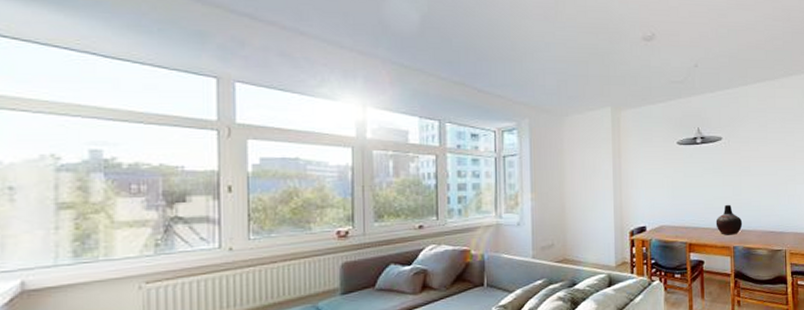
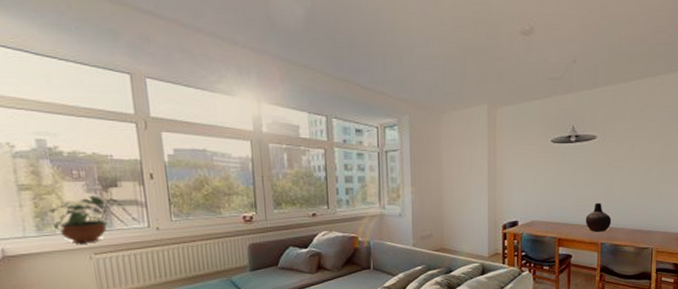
potted plant: none [93,213,168,270] -> present [48,195,107,242]

